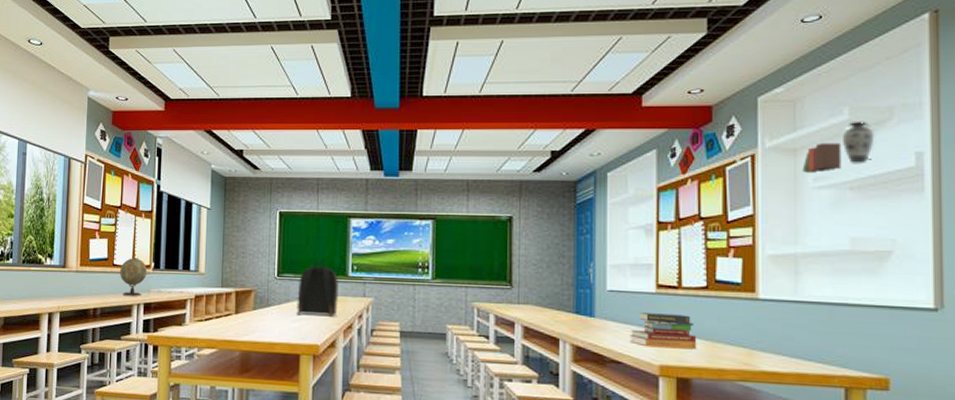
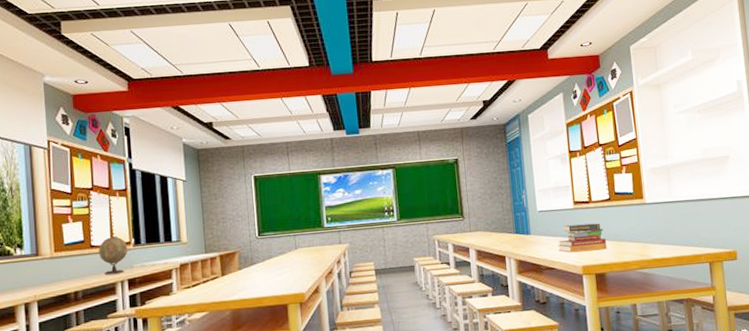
backpack: present [296,262,339,317] -> none [279,218,318,269]
books: present [802,143,842,173] -> none [665,77,691,102]
decorative vase: present [841,122,875,164] -> none [689,61,710,93]

